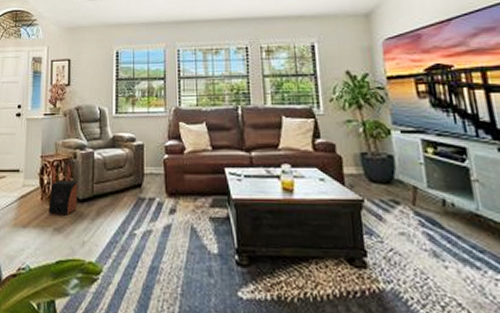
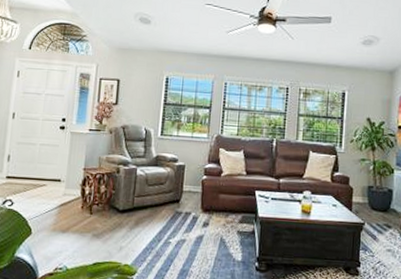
speaker: present [48,179,78,216] -> none [88,191,120,224]

